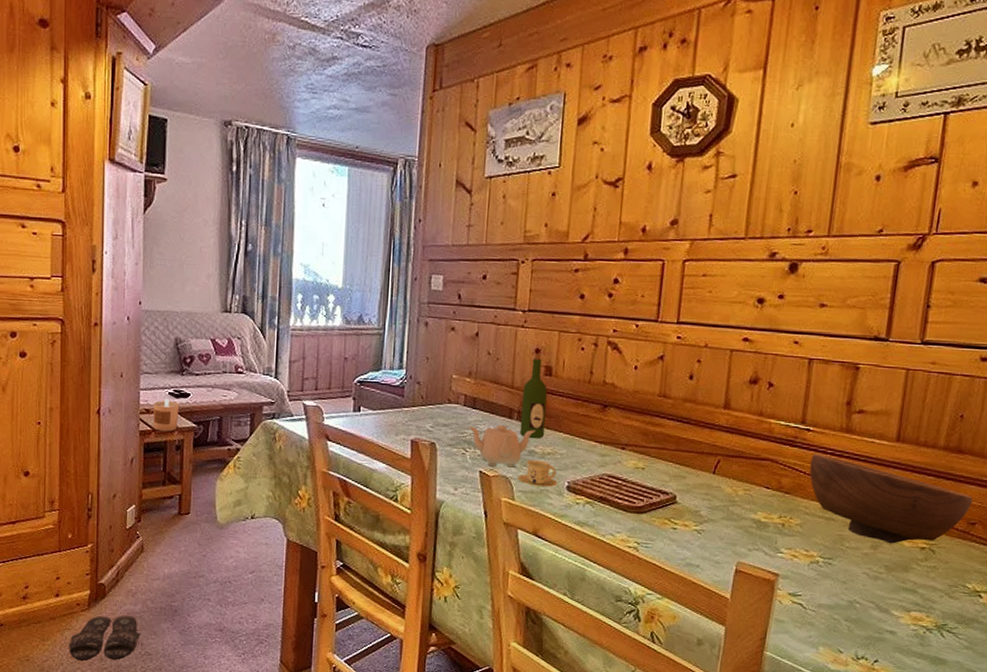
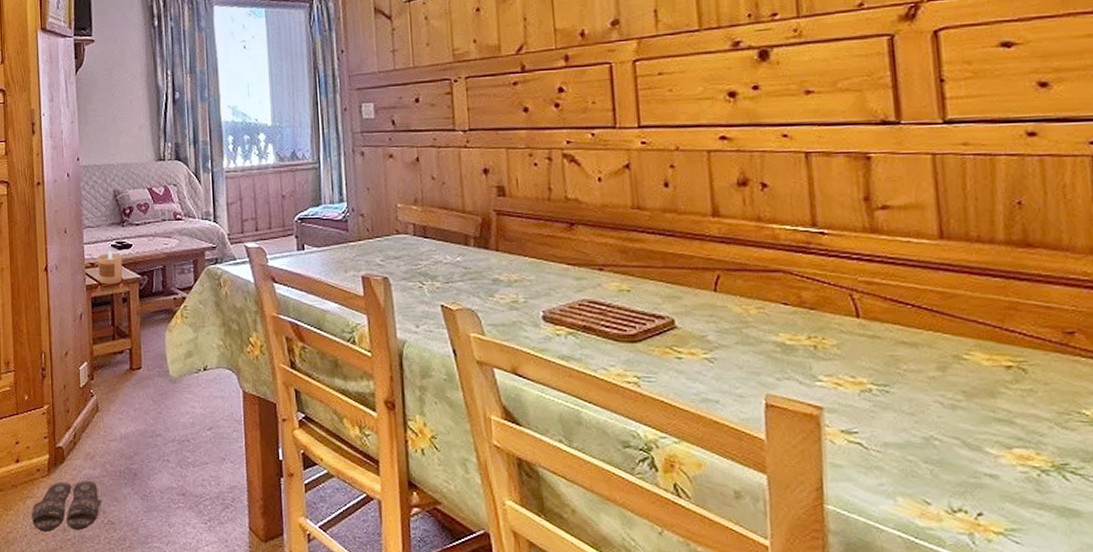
teapot: present [467,425,536,469] -> none [421,254,497,301]
cup and saucer: present [517,460,558,488] -> none [484,289,532,319]
wine bottle: present [519,353,548,439] -> none [476,173,508,266]
wooden bowl: present [809,453,973,544] -> none [833,259,1063,363]

